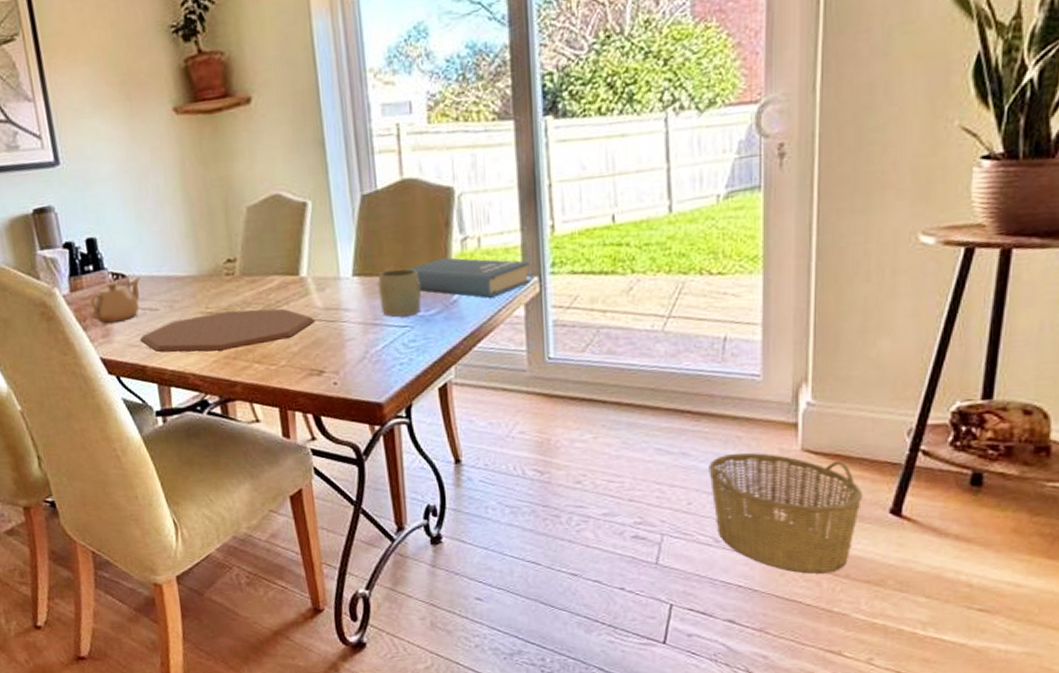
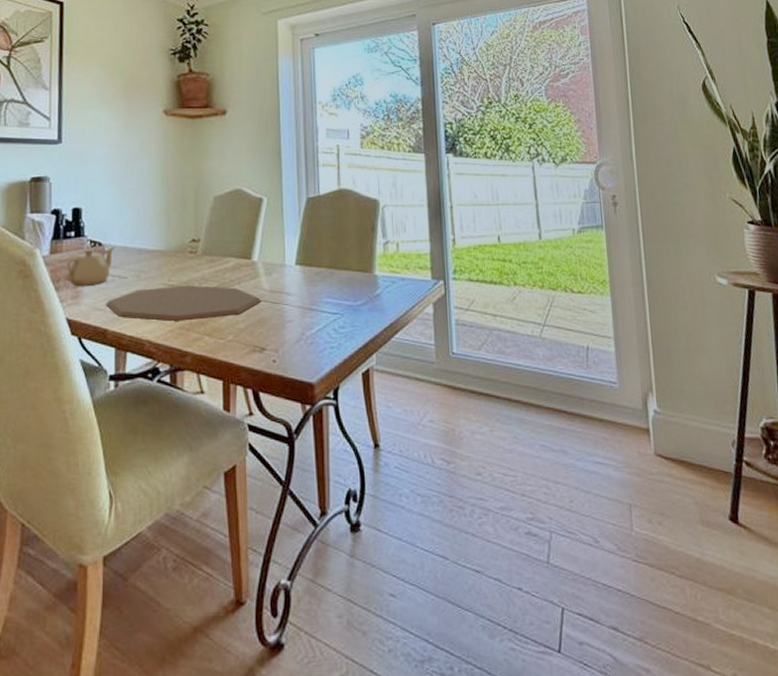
mug: present [378,268,422,317] -> none [316,262,351,304]
book: present [406,257,530,298] -> none [340,257,437,295]
basket: present [708,452,864,574] -> none [584,453,707,579]

